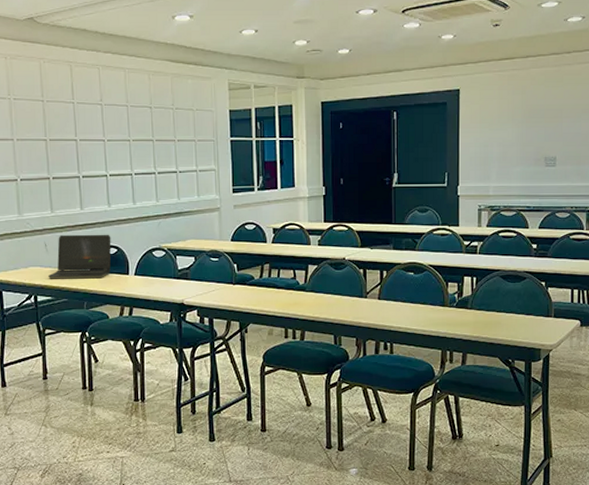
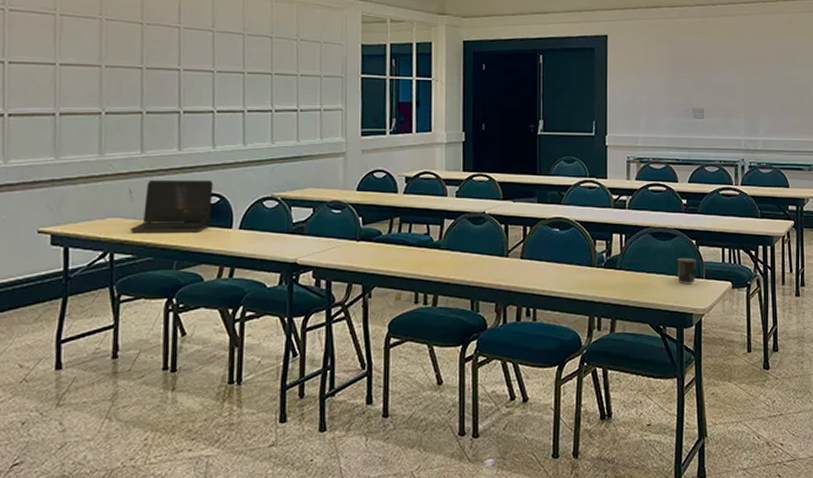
mug: none [526,298,545,323] -> present [676,257,696,285]

